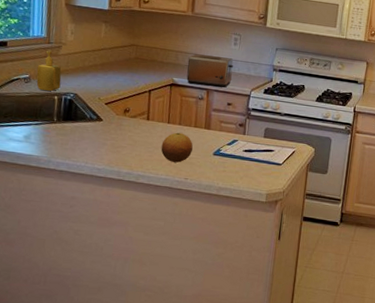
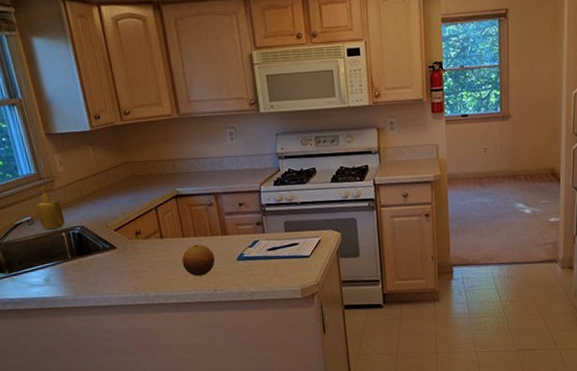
toaster: present [186,54,234,88] -> none [186,155,237,191]

